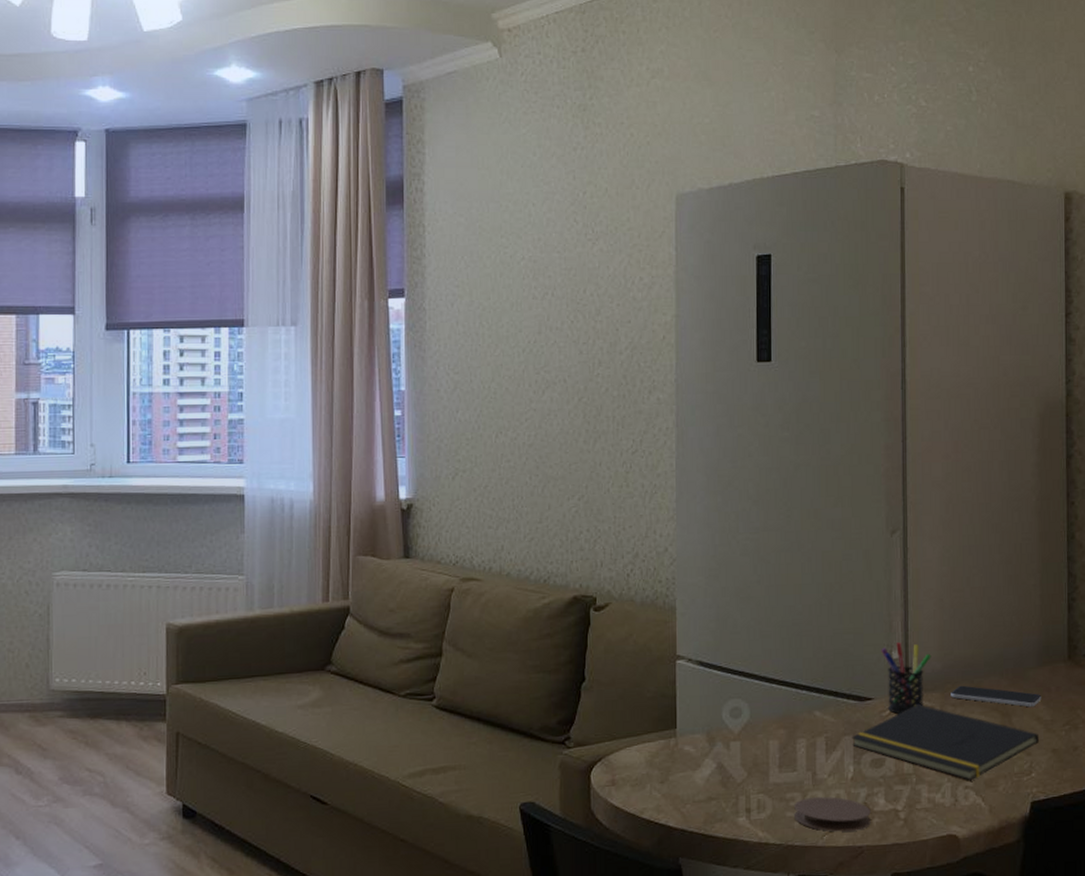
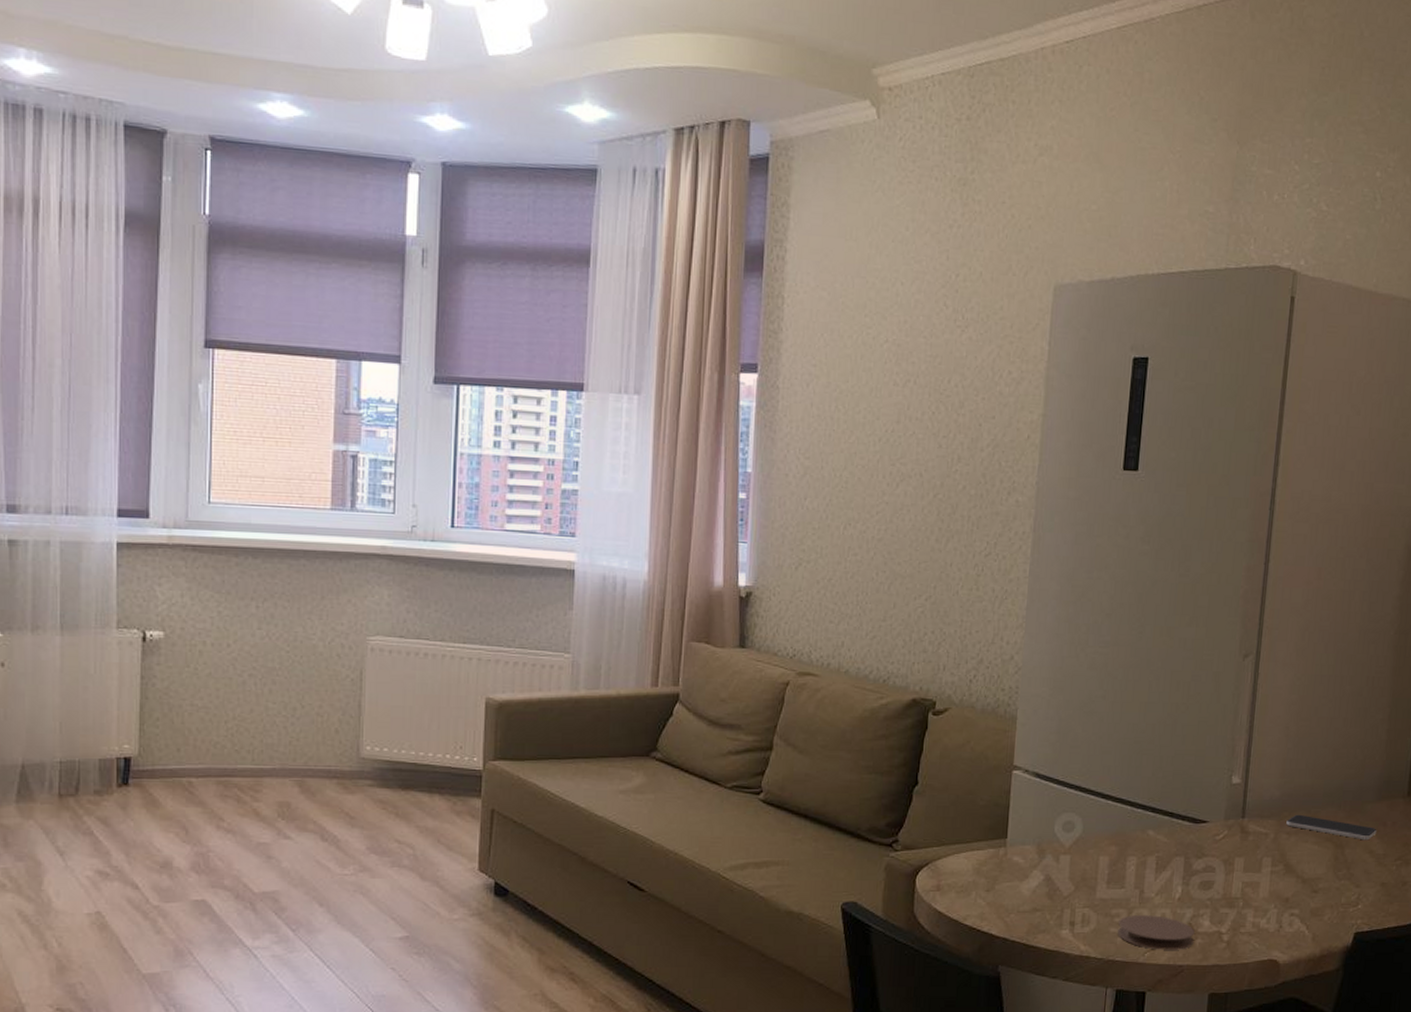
notepad: present [851,704,1040,780] -> none [1182,830,1370,908]
pen holder: present [881,642,931,714] -> none [1221,768,1271,838]

